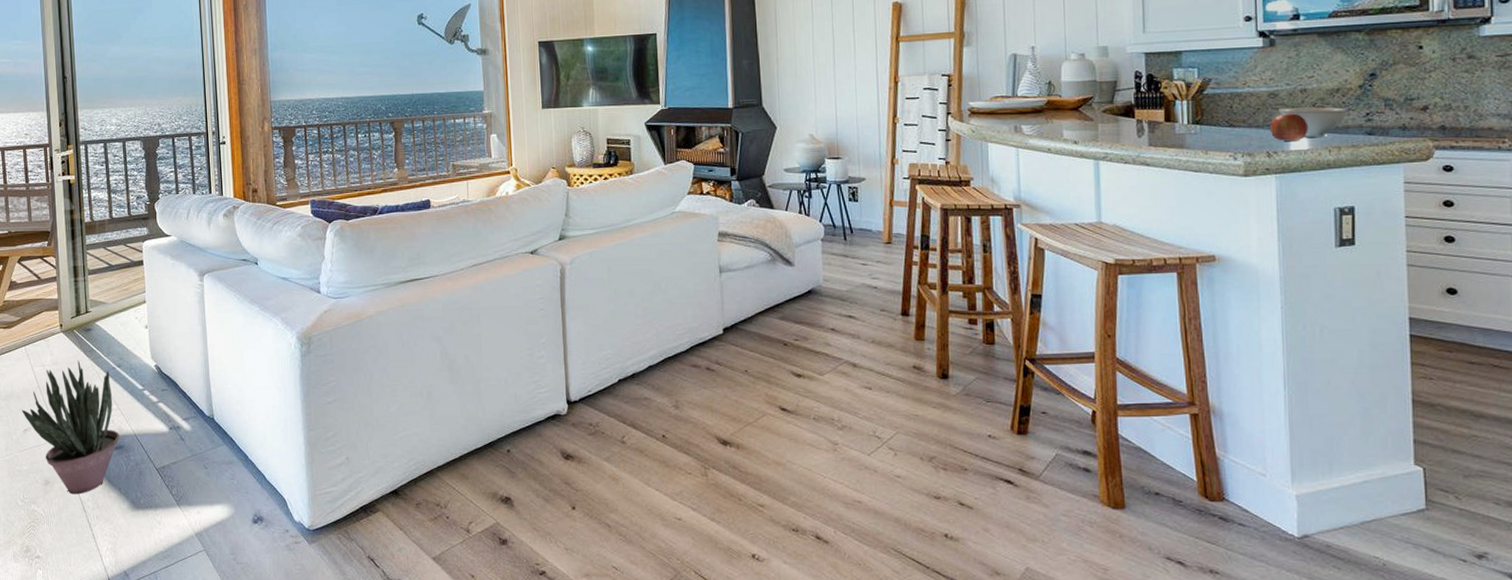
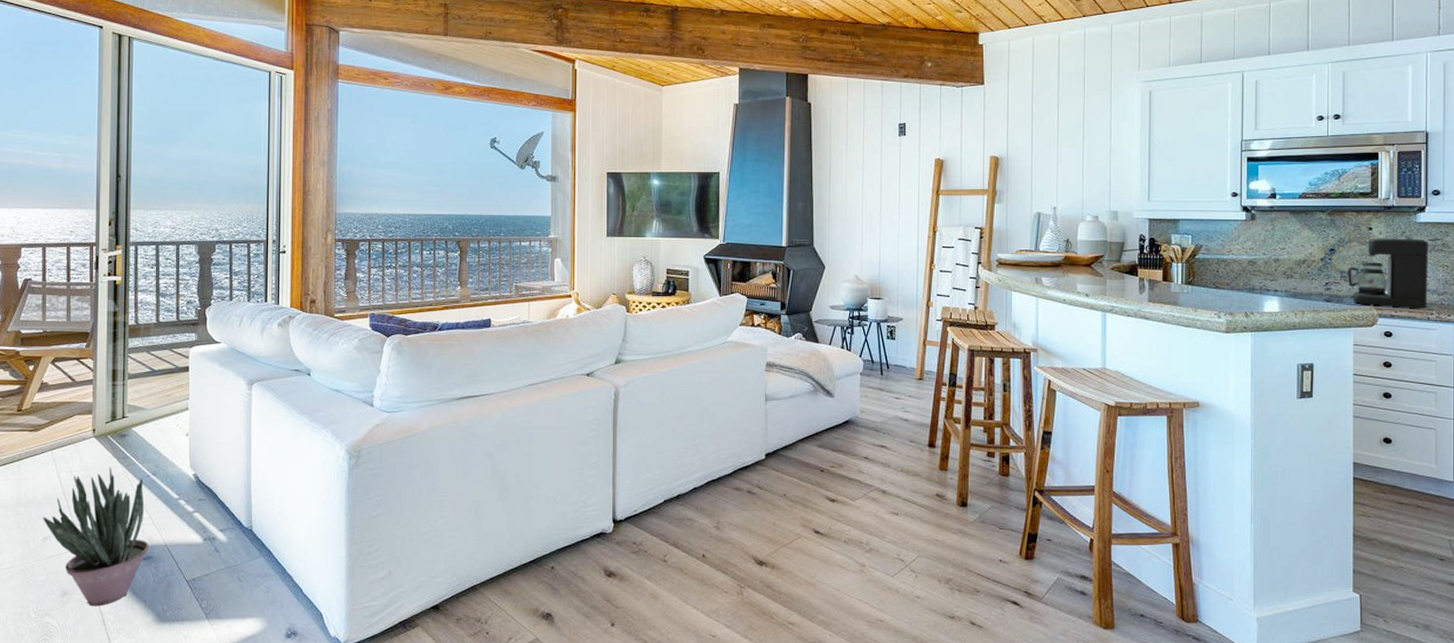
fruit: present [1269,113,1309,142] -> none [1248,280,1280,305]
bowl: present [1279,107,1347,138] -> none [1256,275,1311,302]
coffee maker: none [1393,55,1498,138] -> present [1347,238,1428,309]

